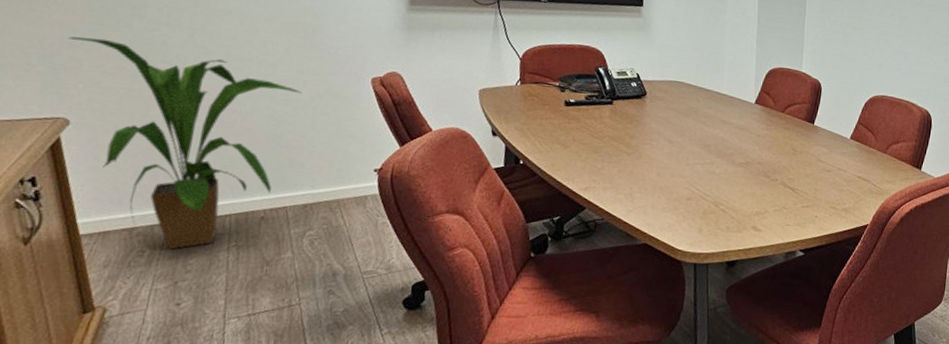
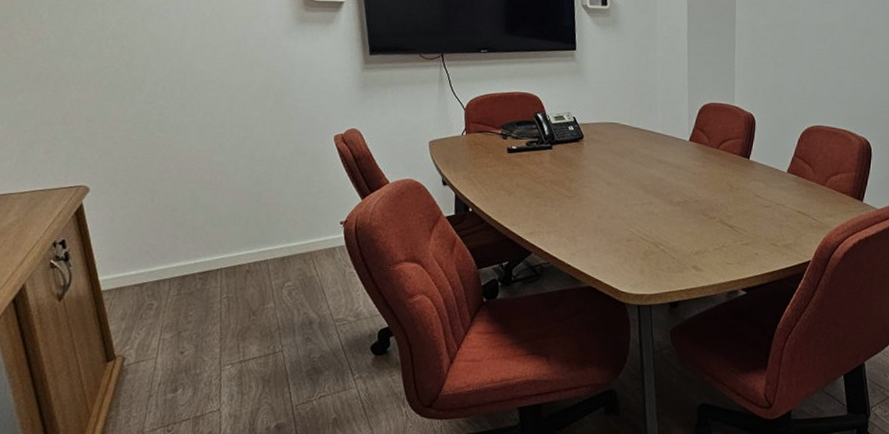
house plant: present [68,36,303,250] -> none [85,112,276,302]

